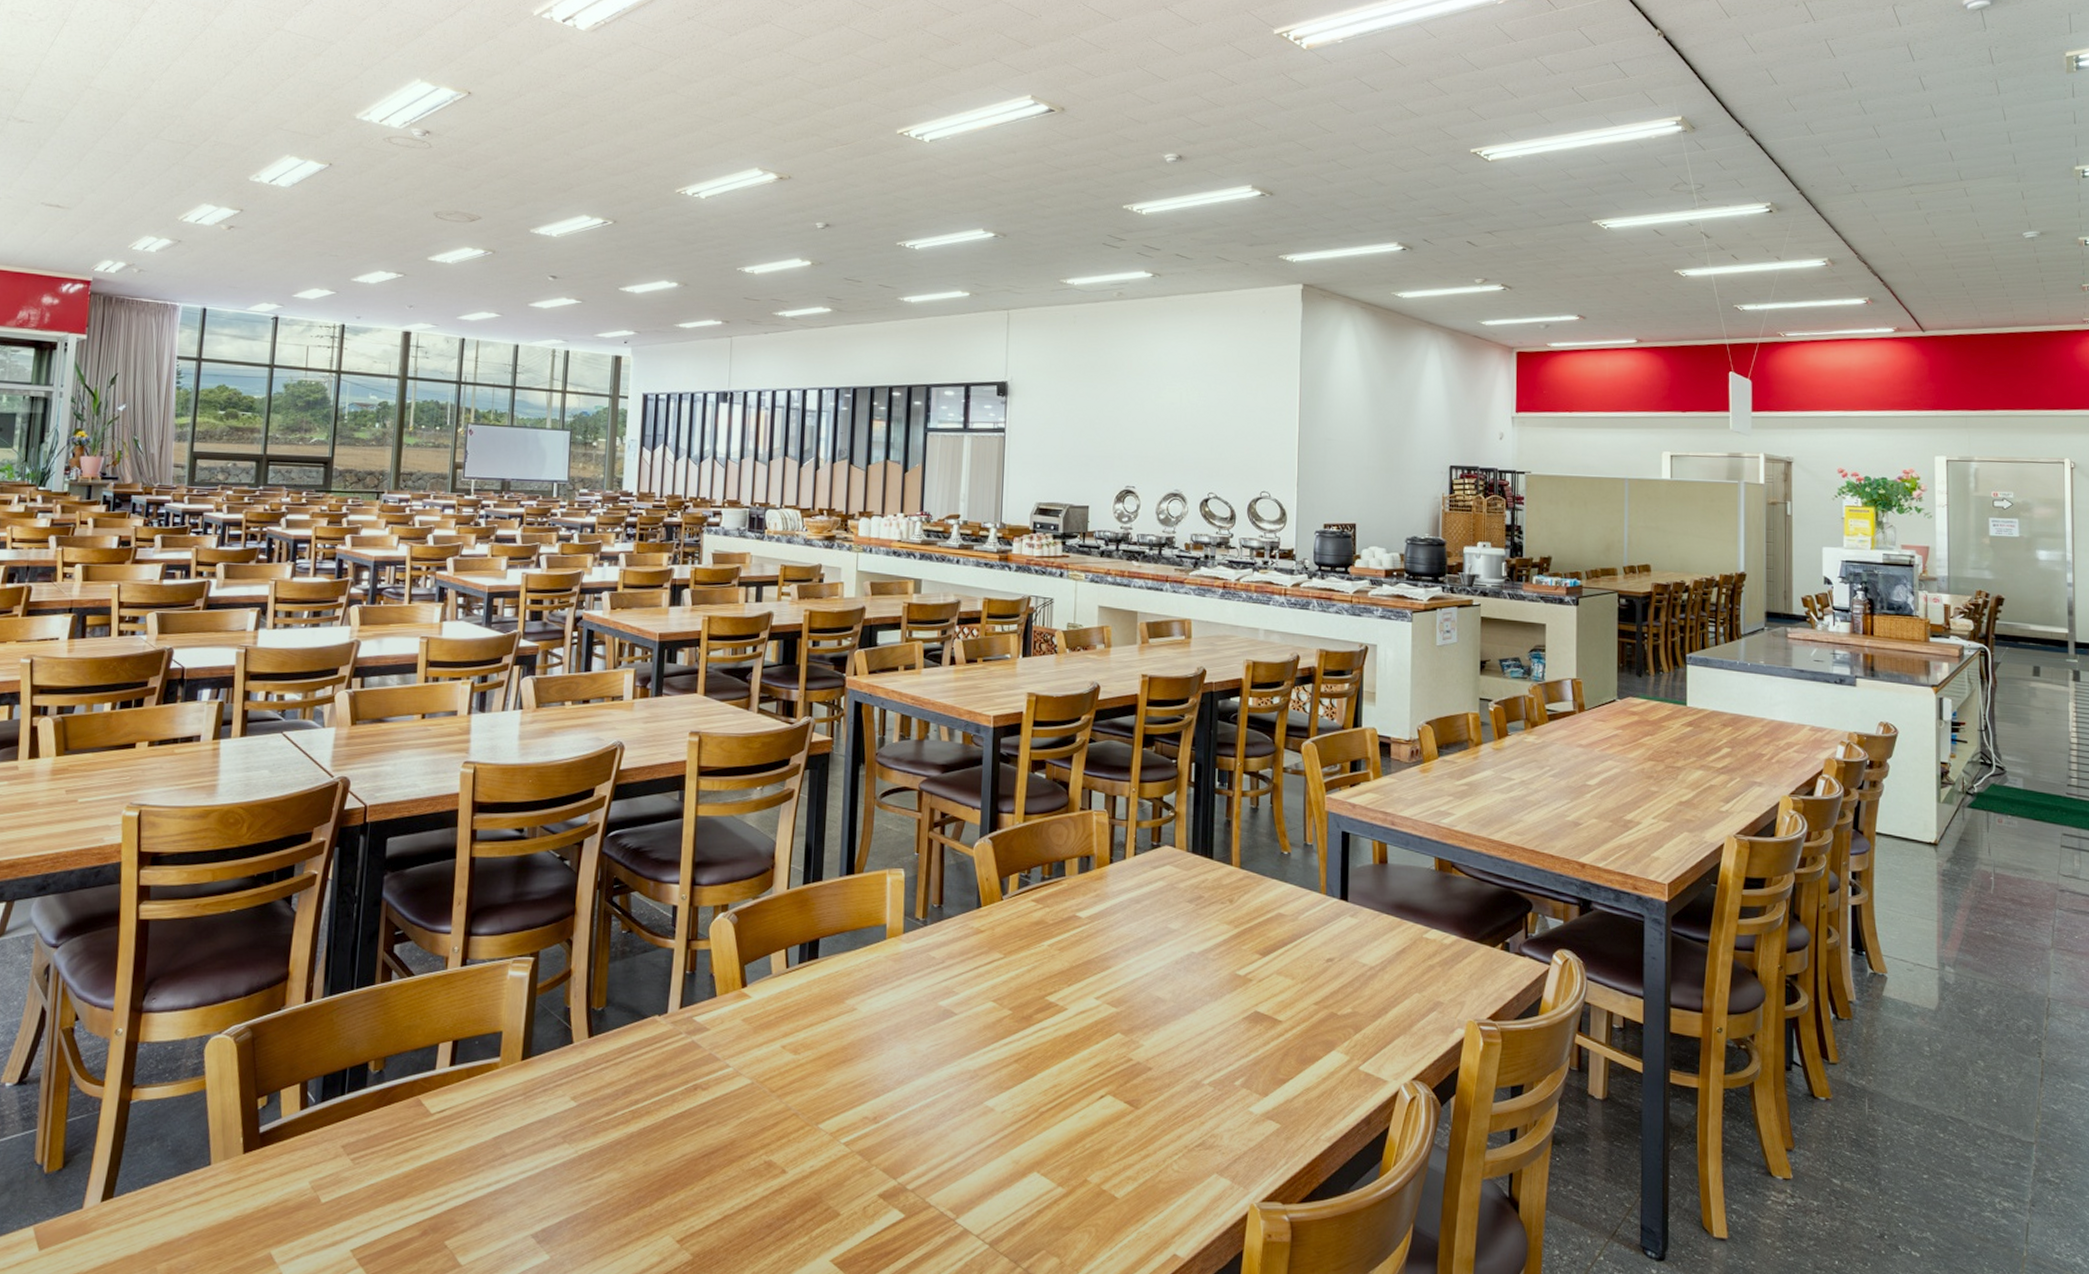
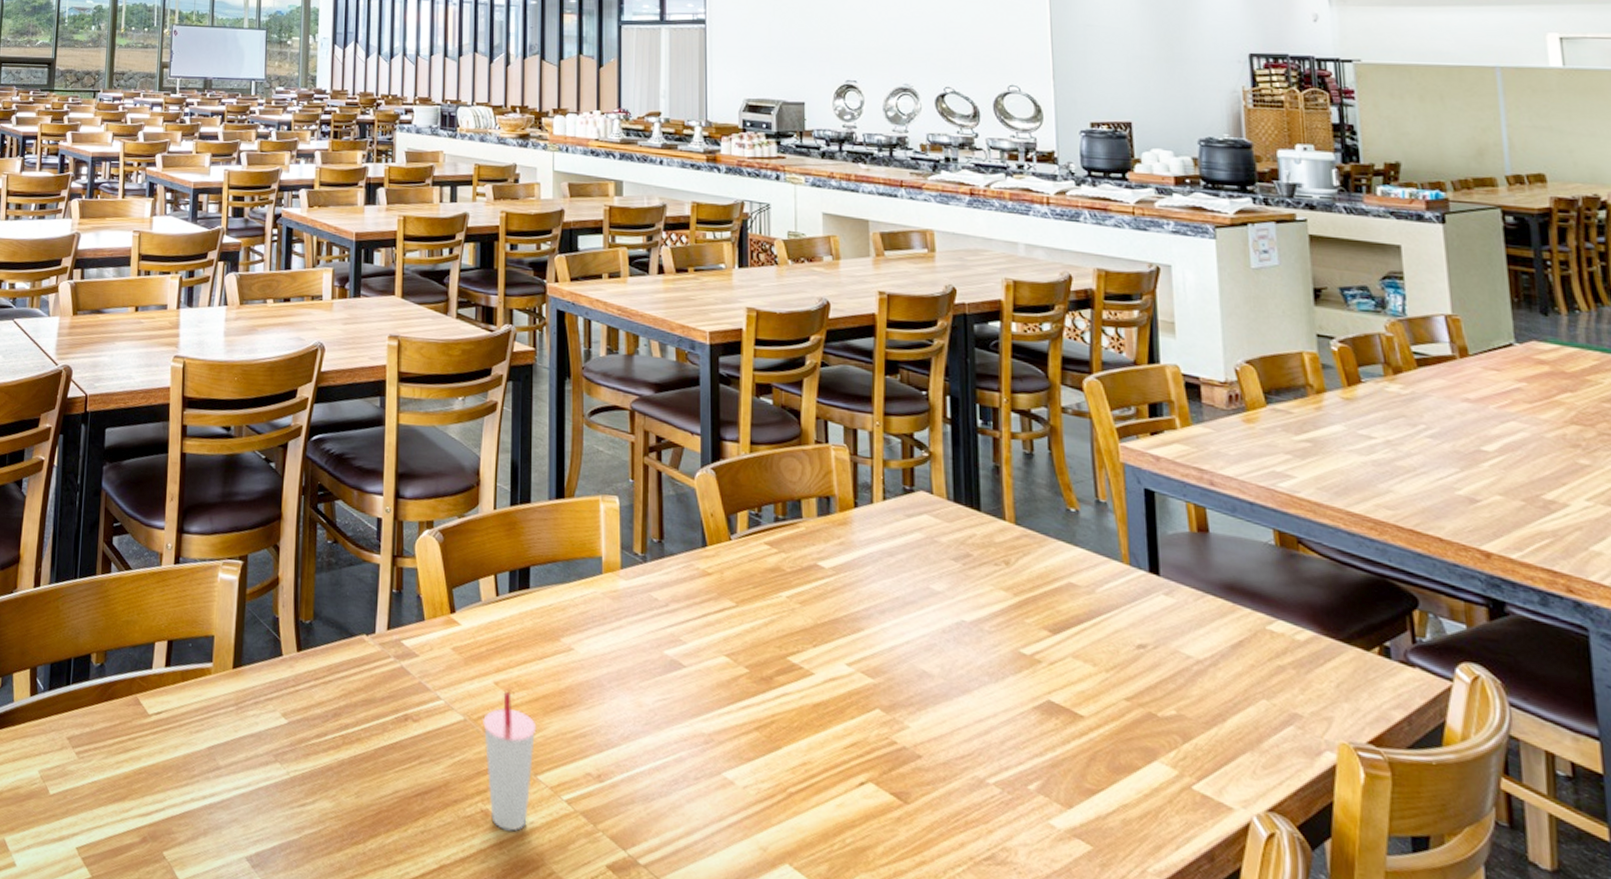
cup: none [768,1052,820,1177] -> present [482,691,537,832]

